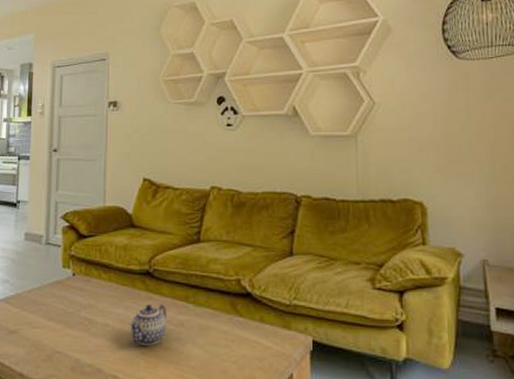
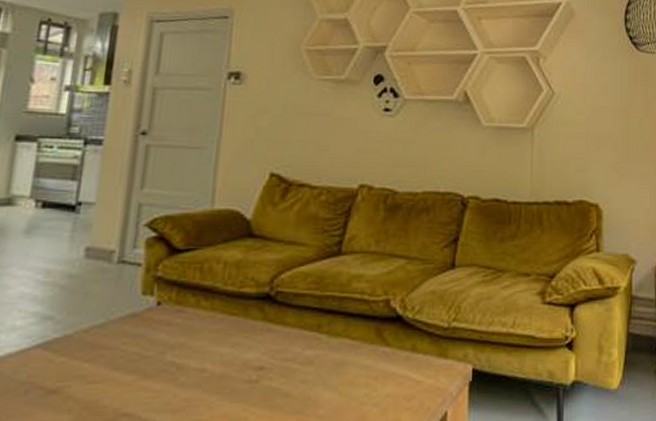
teapot: present [129,304,167,346] -> none [236,336,291,394]

